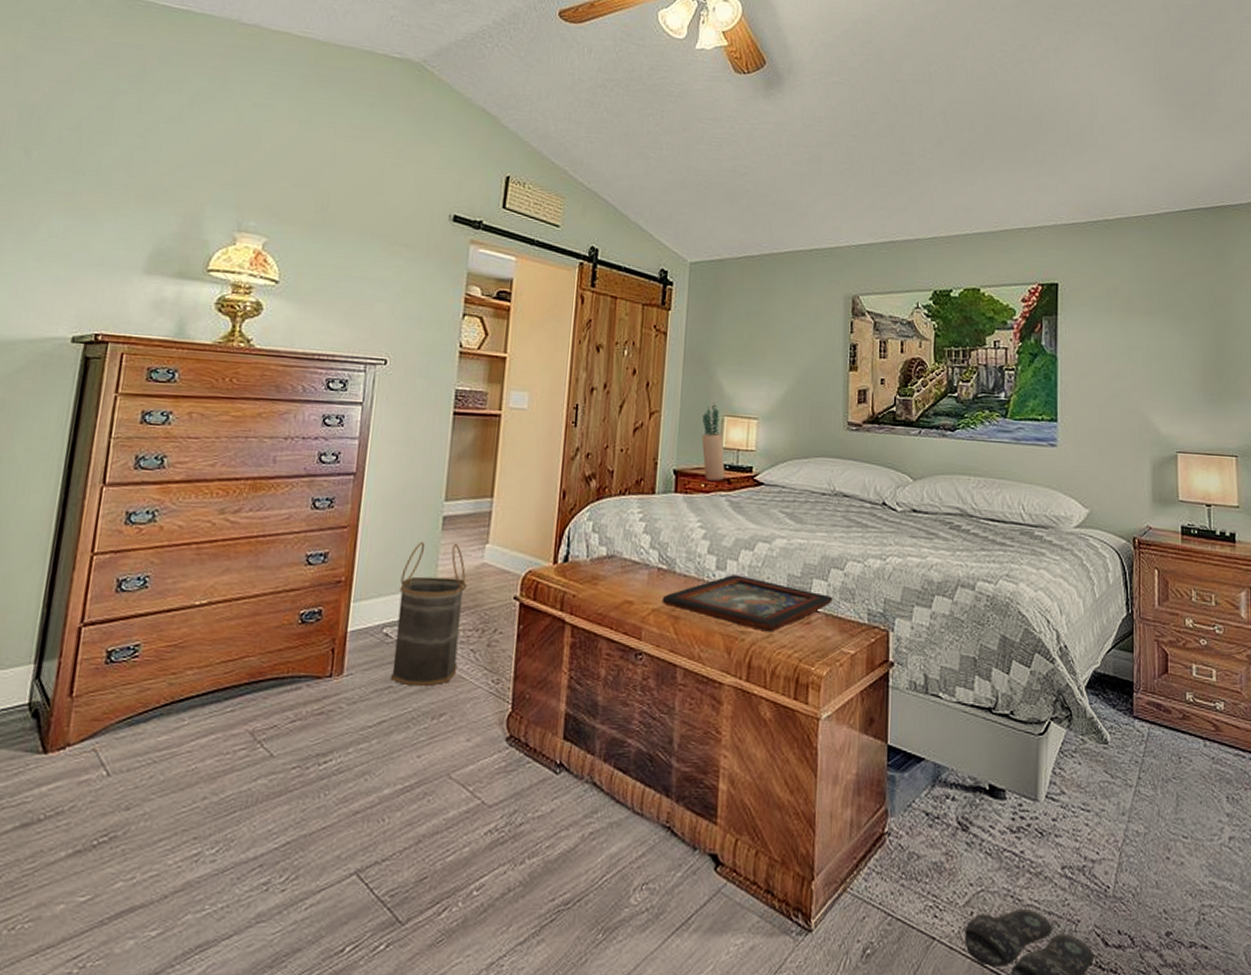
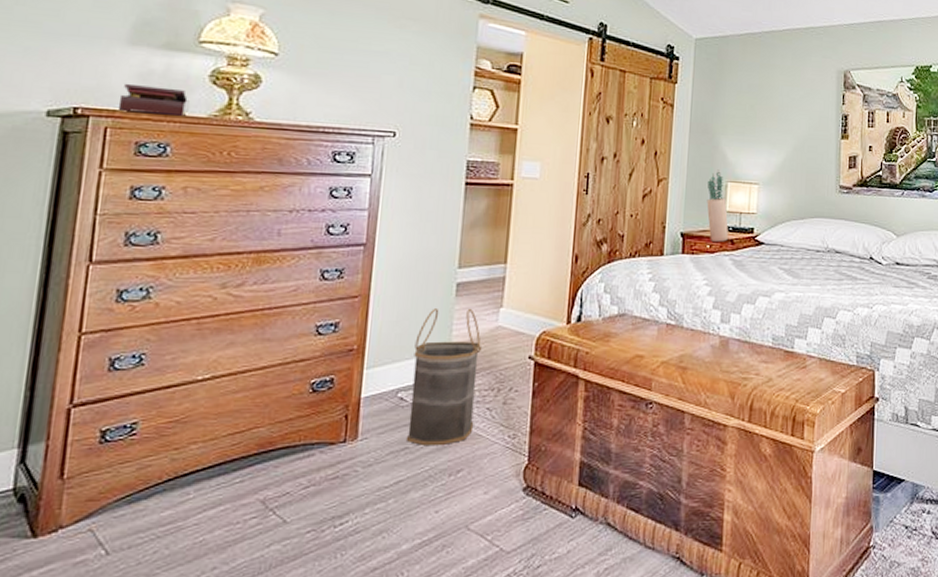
jewelry box: none [133,311,197,343] -> present [118,83,189,116]
decorative tray: present [662,575,833,632] -> none [670,327,826,377]

